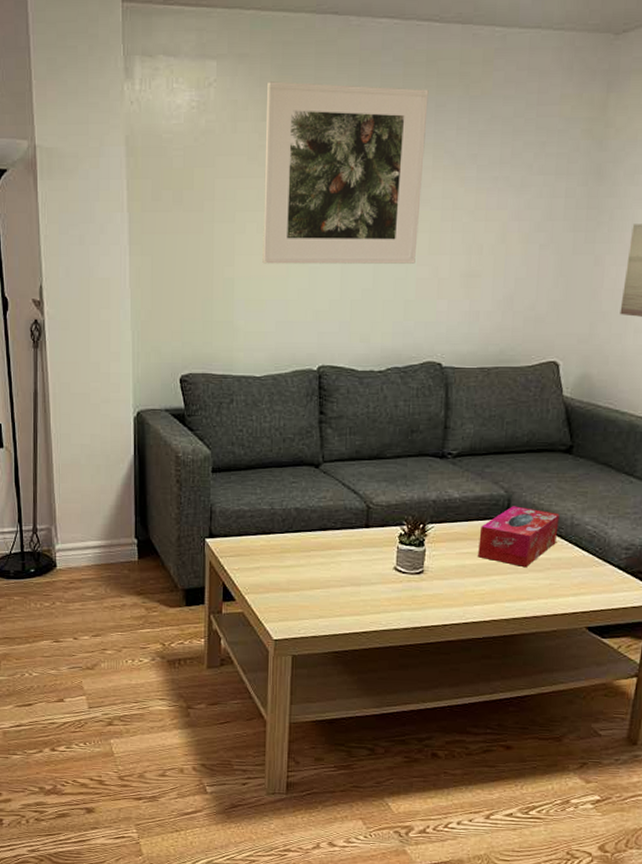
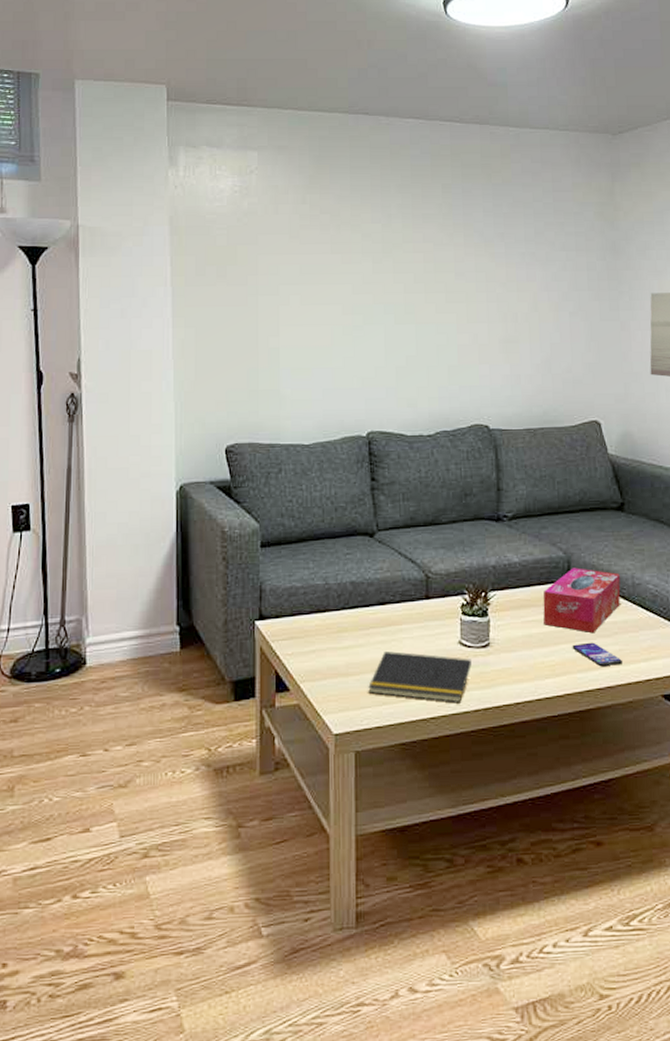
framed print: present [262,81,429,264] -> none [305,170,456,334]
notepad: none [307,572,405,620] -> present [368,651,471,702]
smartphone: none [503,575,551,598] -> present [572,642,622,667]

